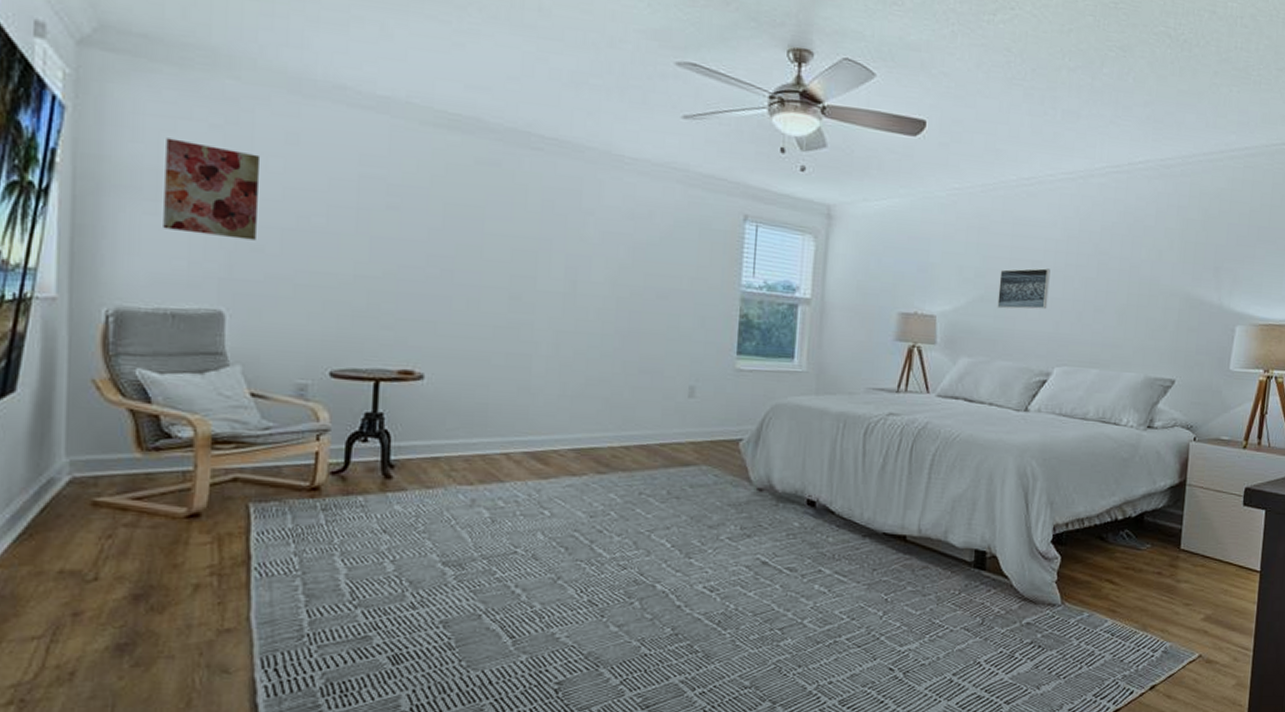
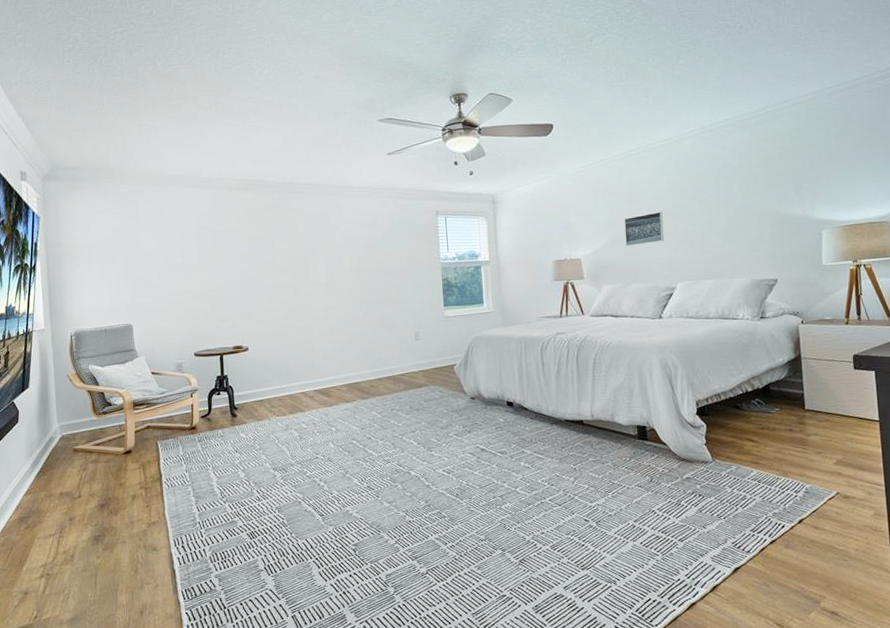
wall art: present [163,138,259,241] -> none [92,225,145,280]

